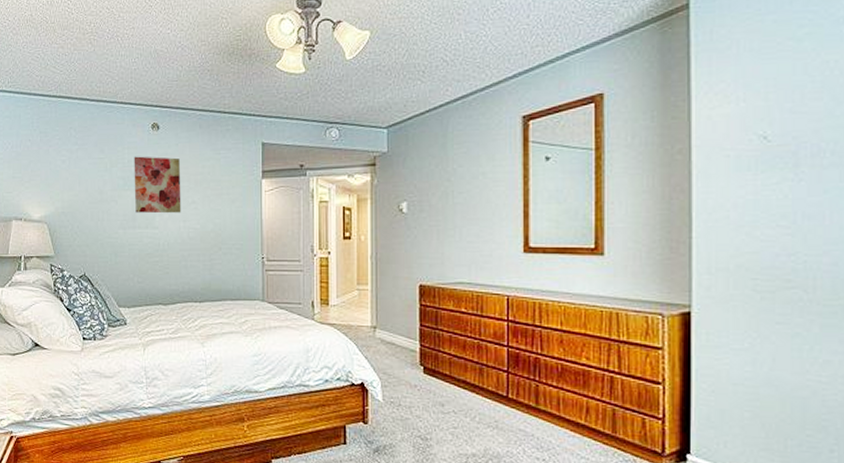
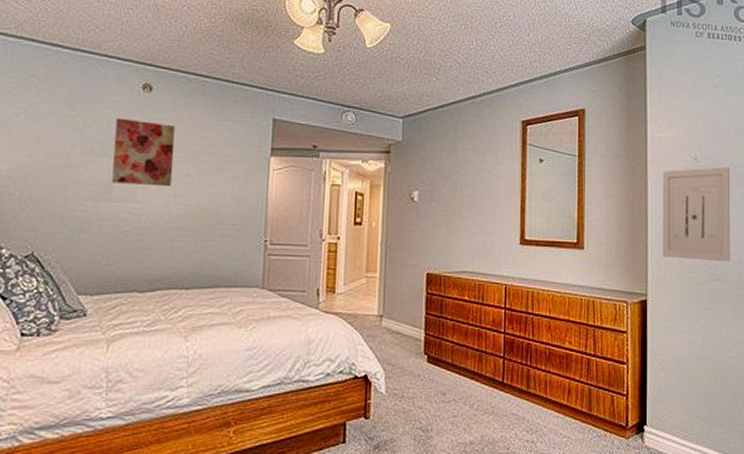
wall art: none [713,143,819,265] -> present [662,166,730,262]

